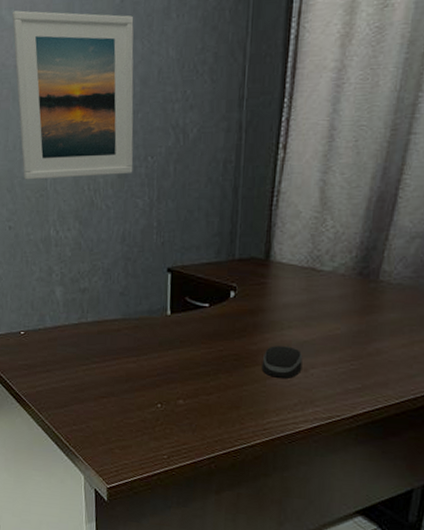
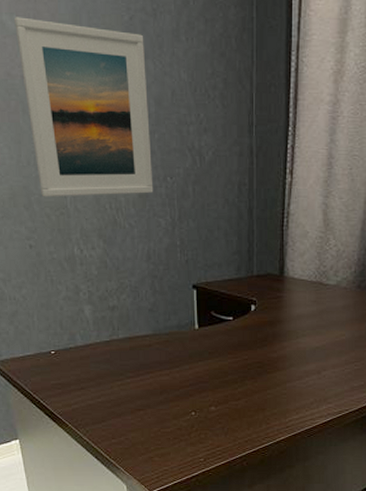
computer mouse: present [261,345,303,378] -> none [282,351,316,381]

